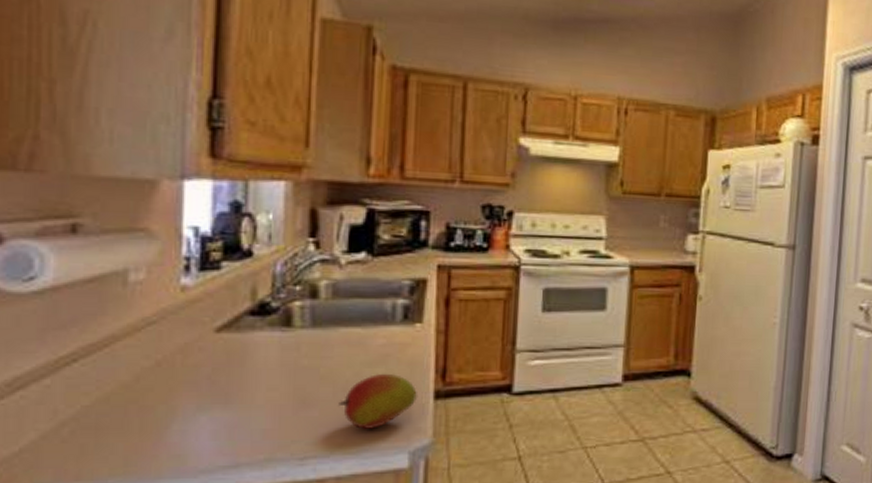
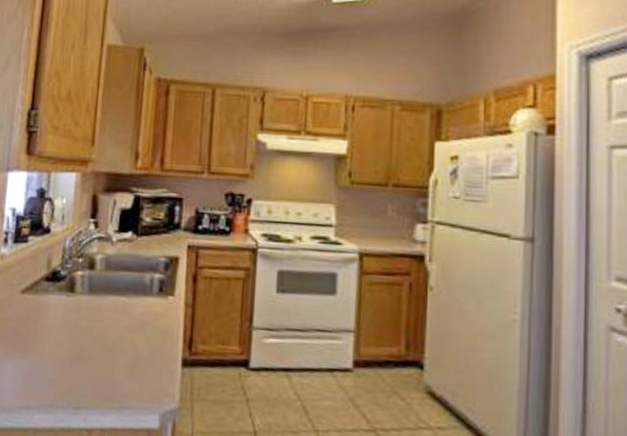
fruit: present [338,373,418,430] -> none [106,338,169,389]

